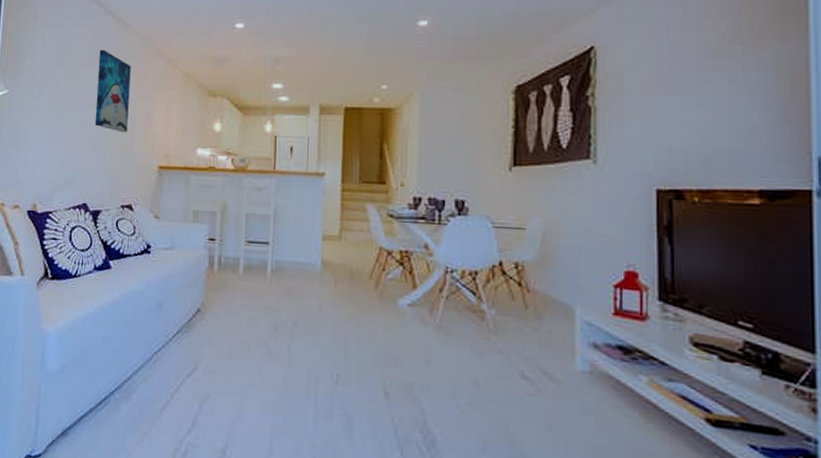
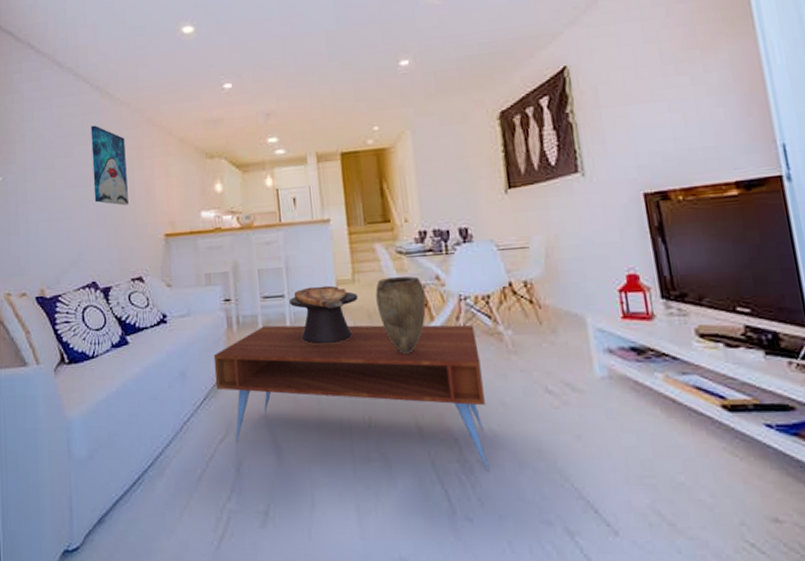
coffee table: none [190,270,458,448] -> present [213,324,490,472]
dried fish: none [273,238,343,297] -> present [289,285,359,345]
vase: none [360,239,412,318] -> present [375,276,427,354]

